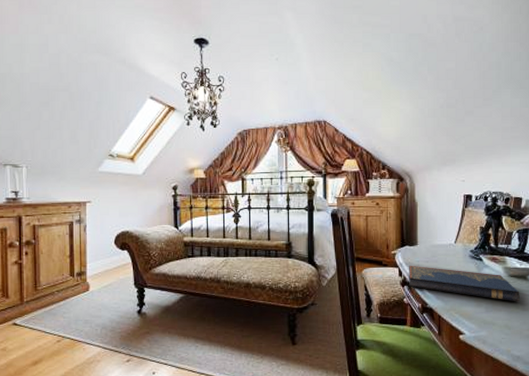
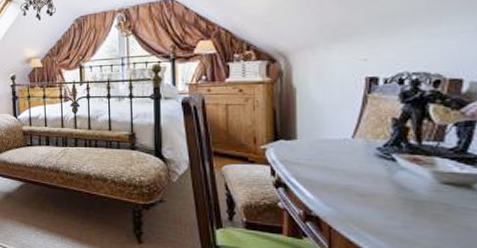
hardcover book: present [409,265,520,302] -> none [285,163,460,218]

